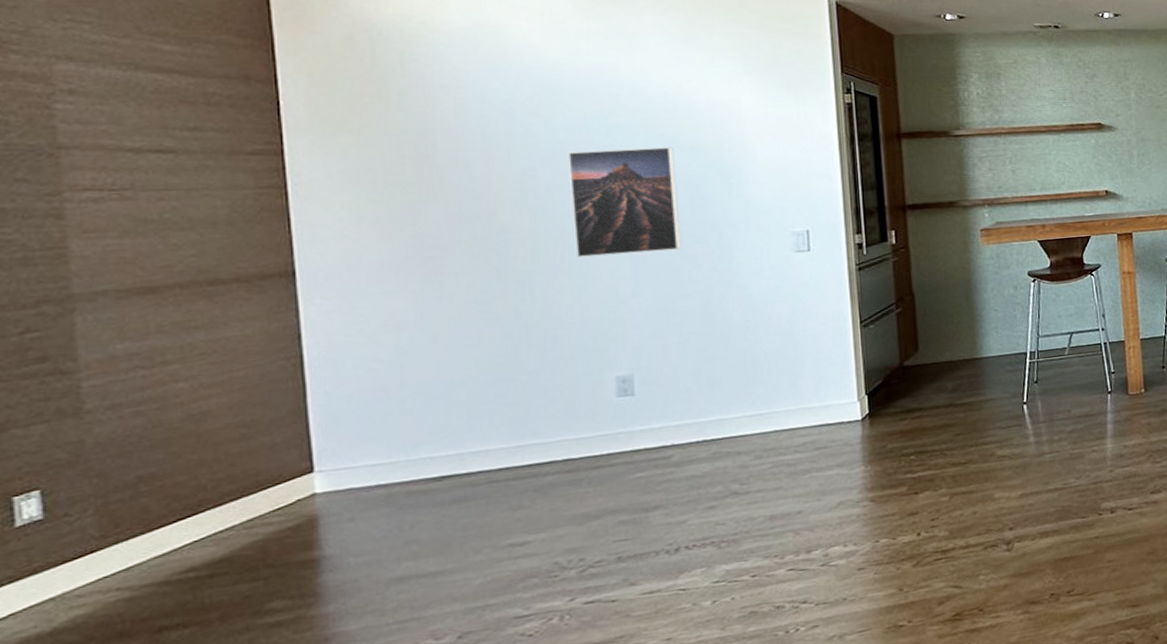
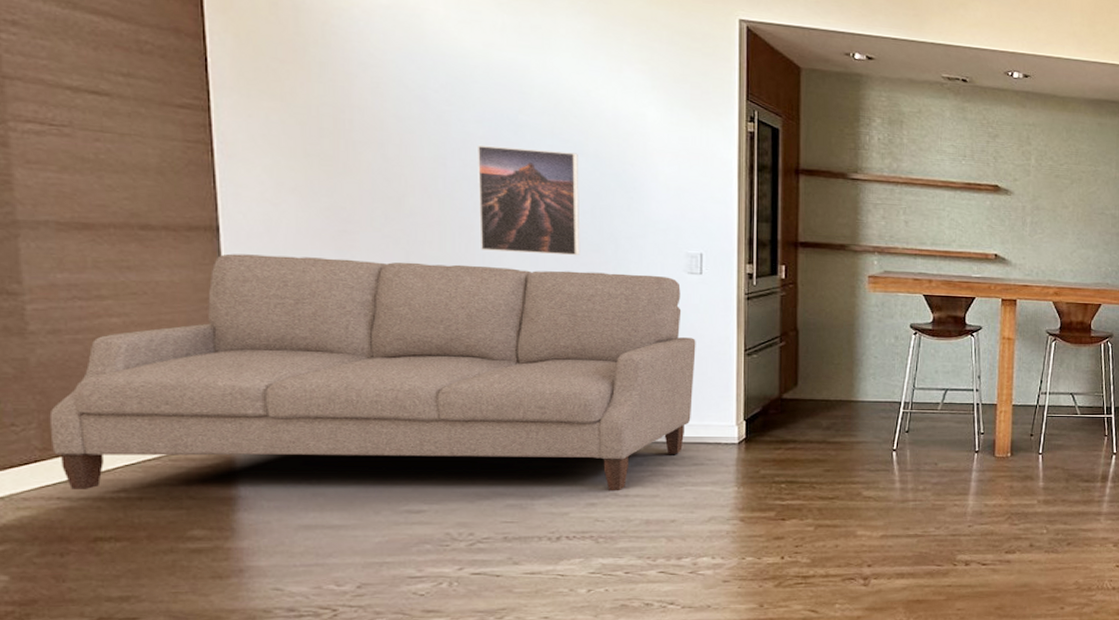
sofa: none [107,258,810,578] -> present [49,253,696,491]

